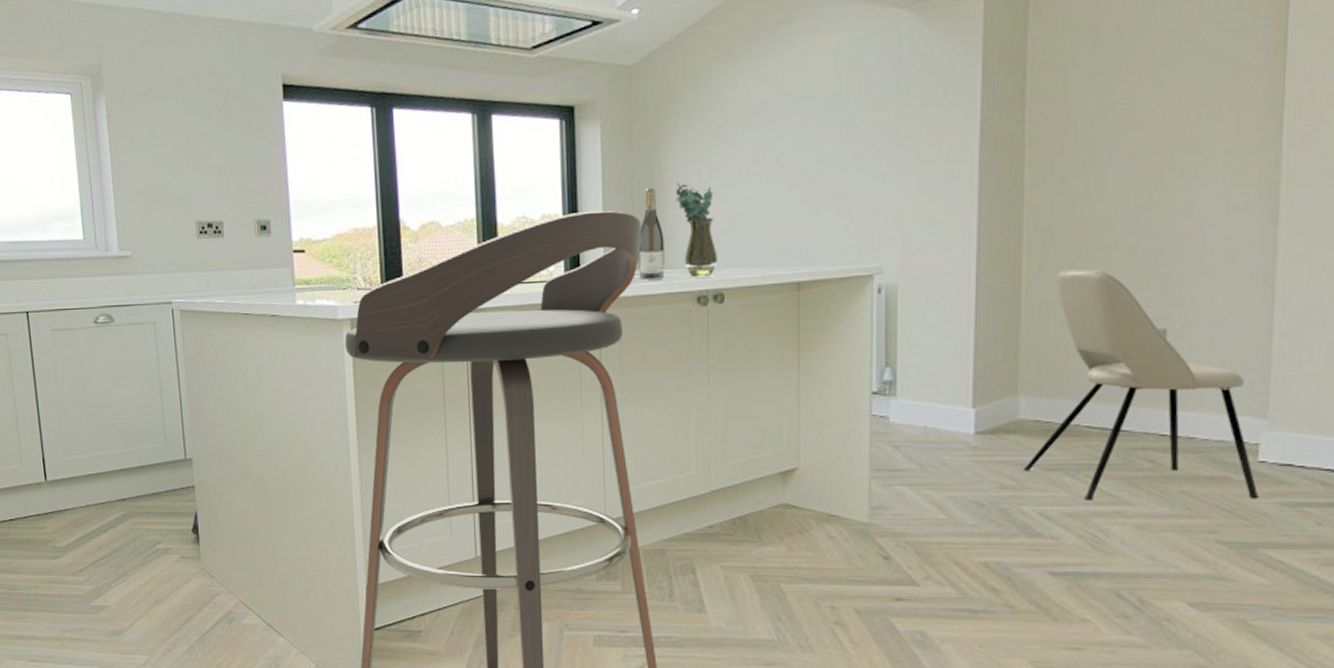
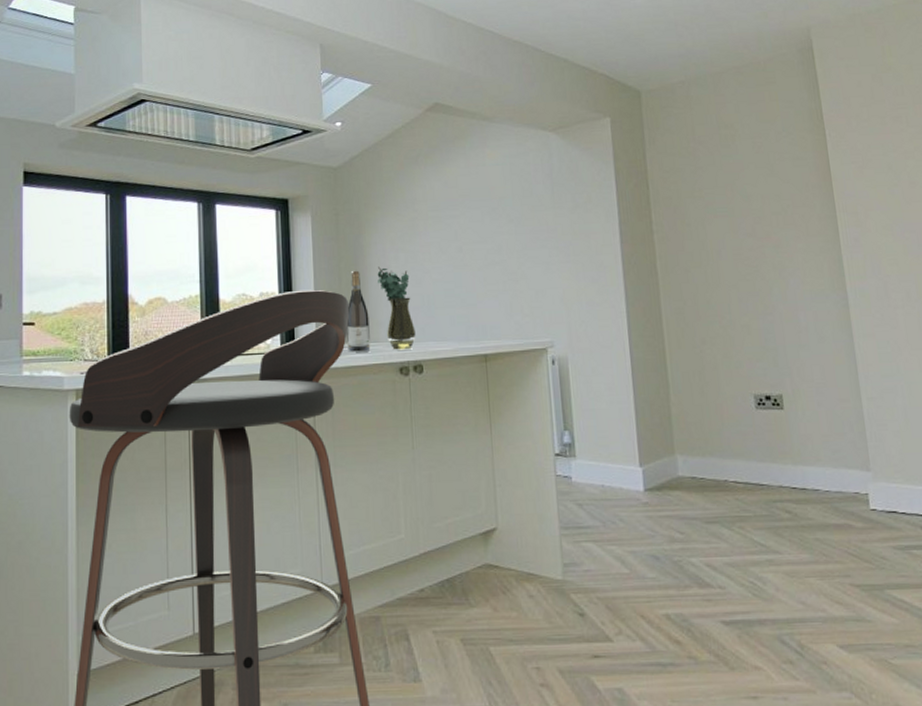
dining chair: present [1023,269,1259,501] -> none [687,344,877,551]

